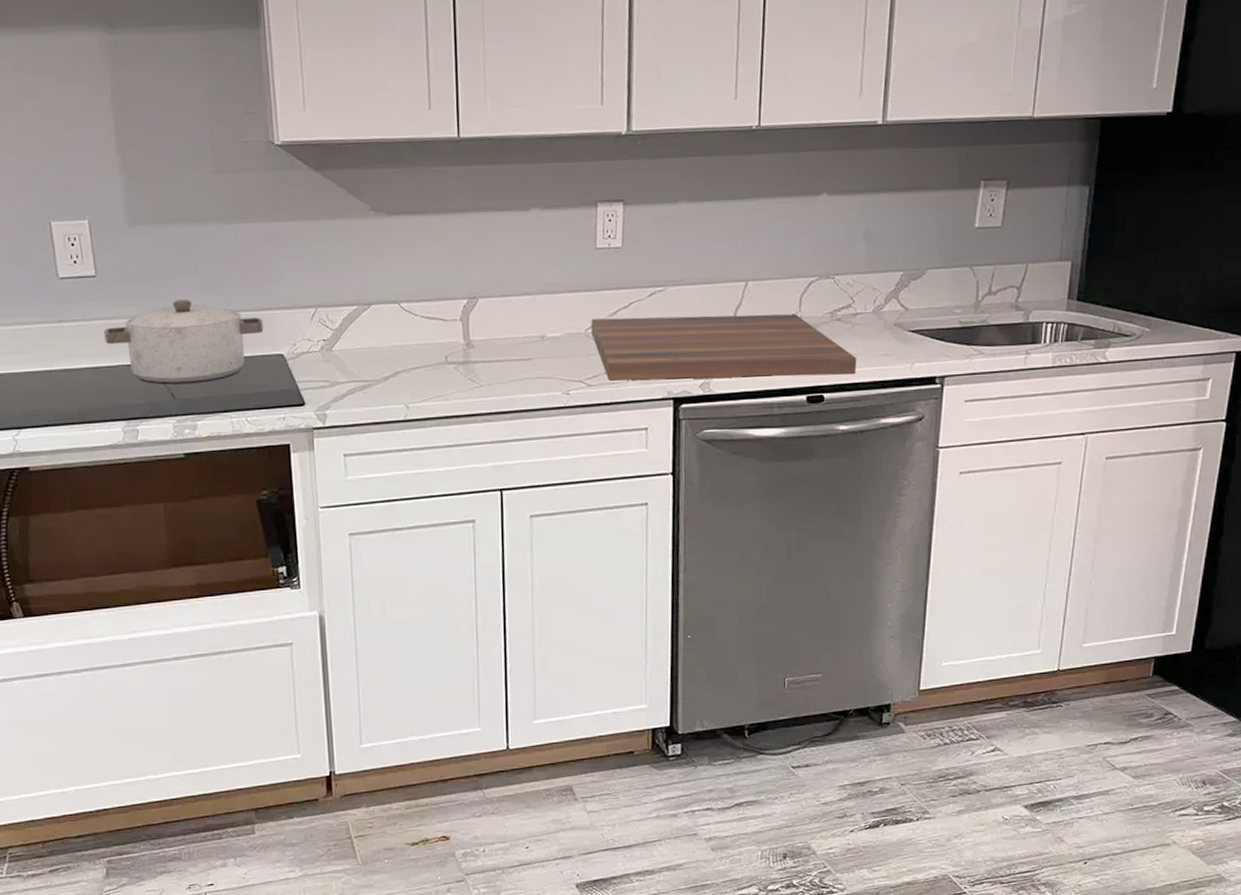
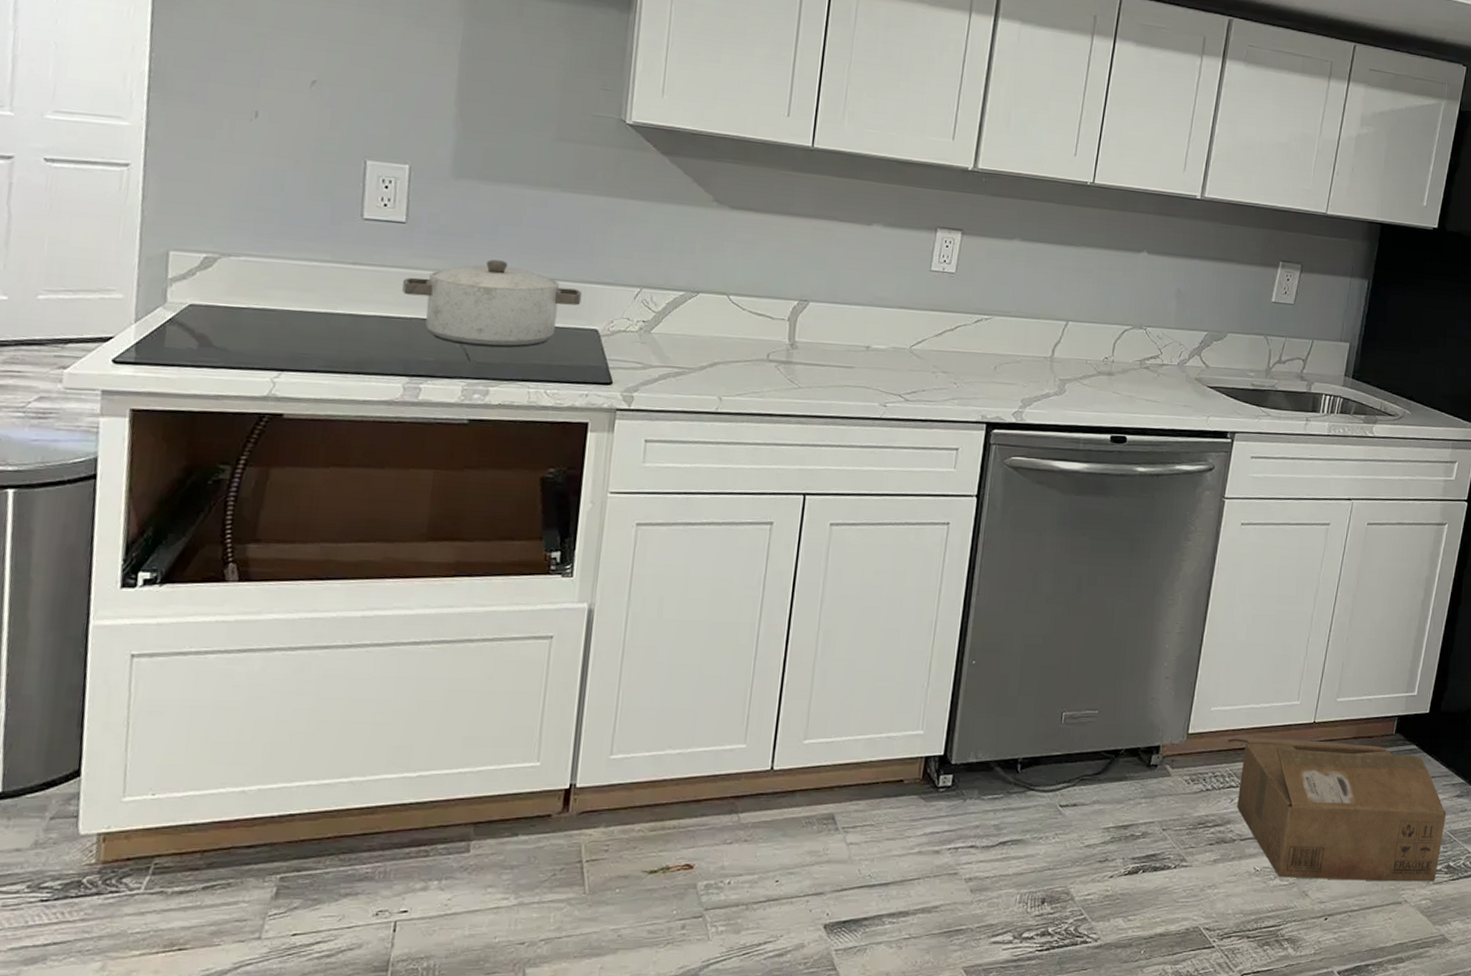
cutting board: present [591,314,857,381] -> none [916,337,1160,421]
cardboard box: none [963,688,1217,825] -> present [1228,737,1446,882]

